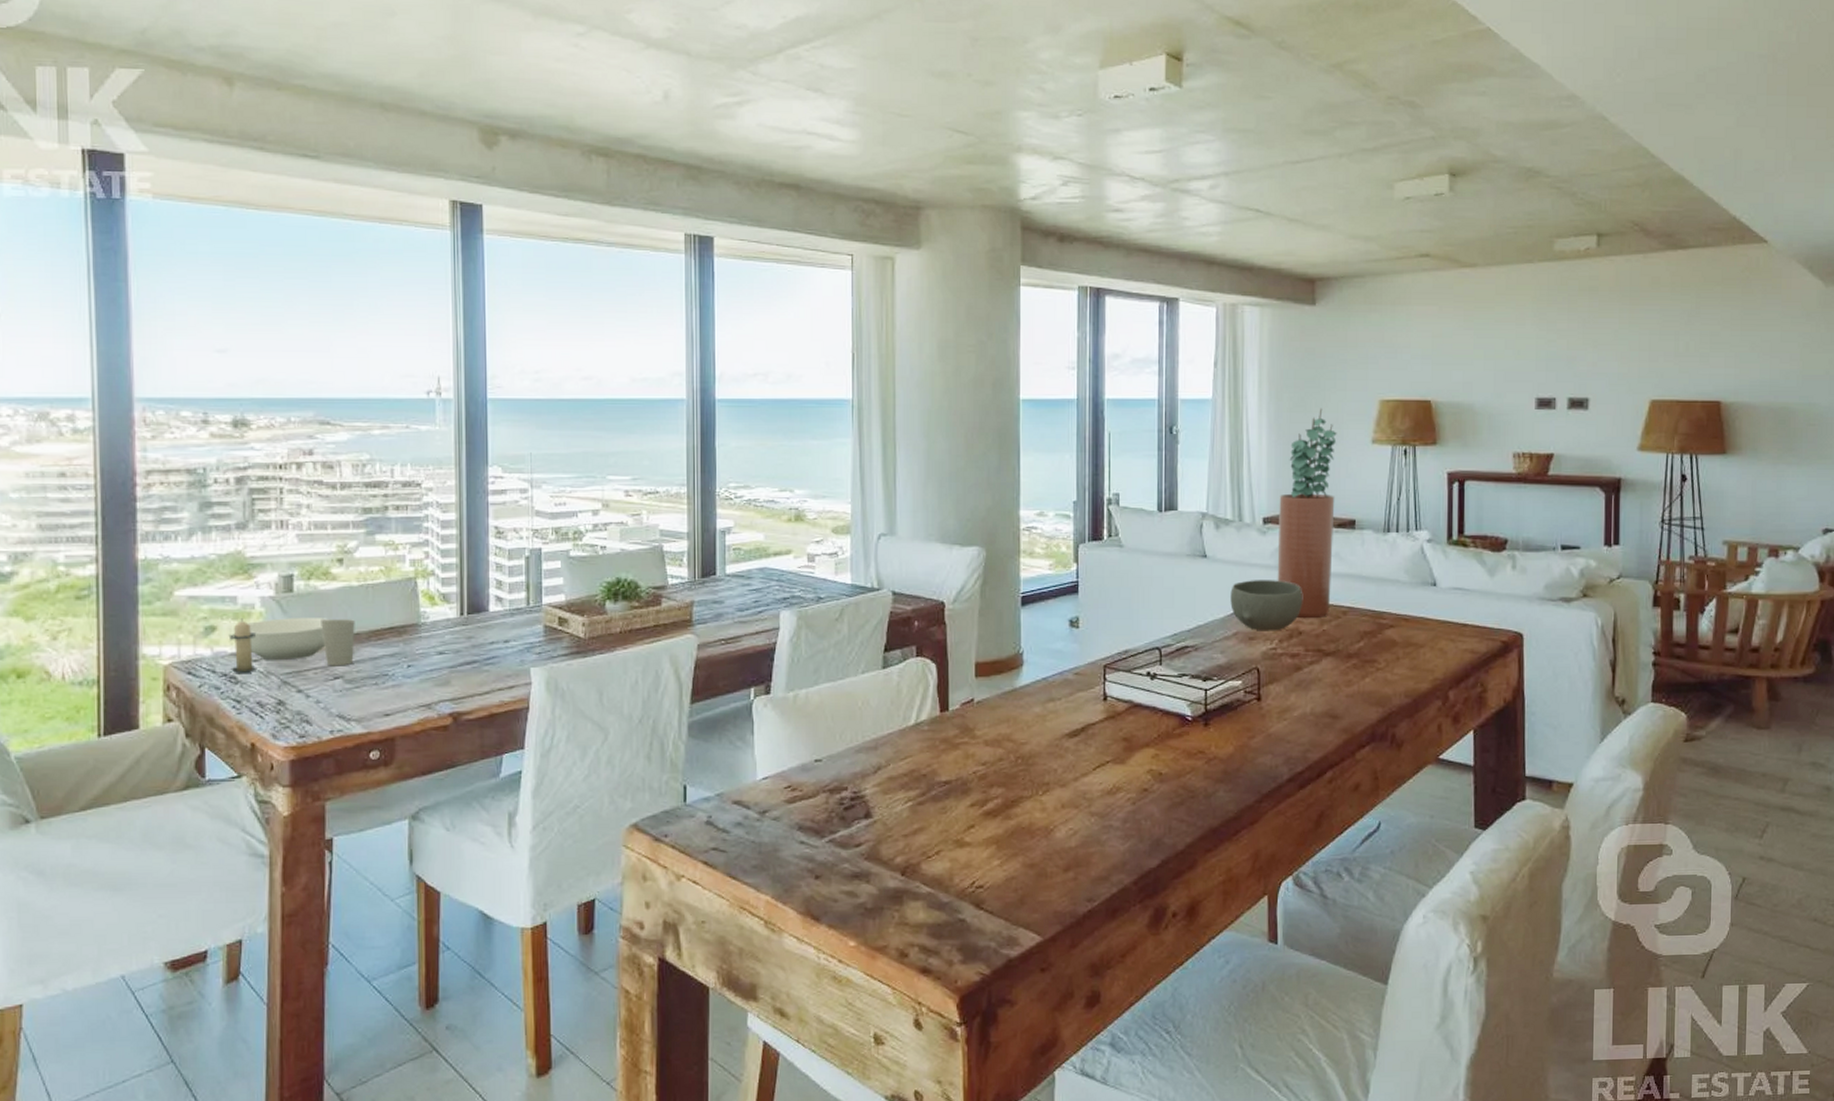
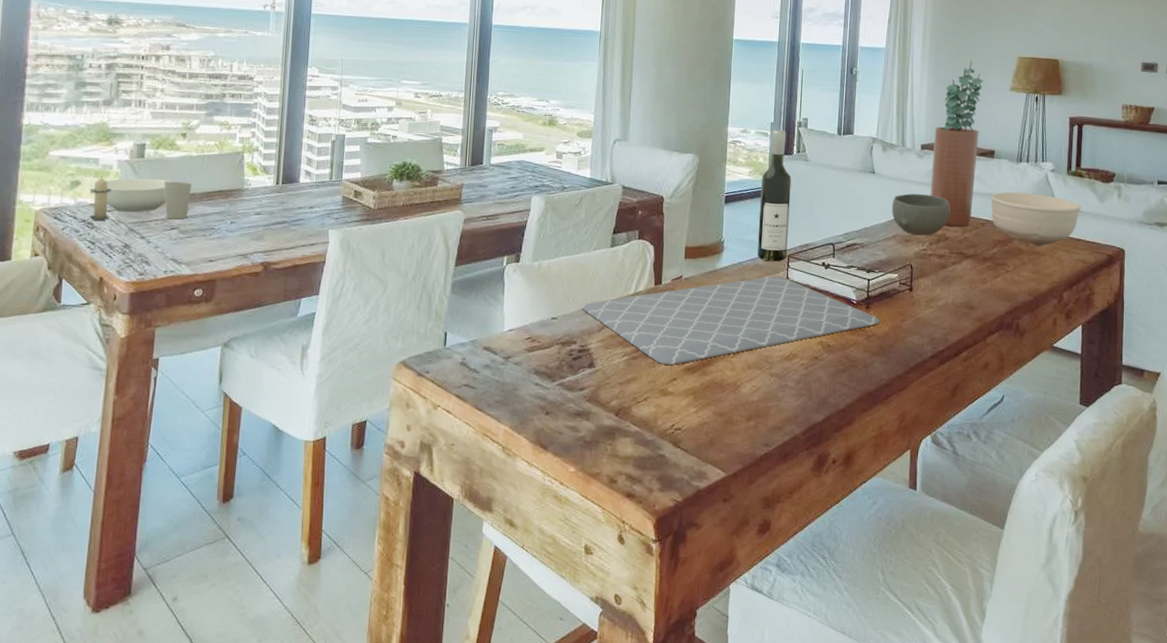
placemat: none [852,692,1223,809] -> present [582,276,880,365]
bottle: none [1065,509,1103,674] -> present [757,129,792,262]
bowl: none [1354,570,1467,636] -> present [991,192,1081,246]

